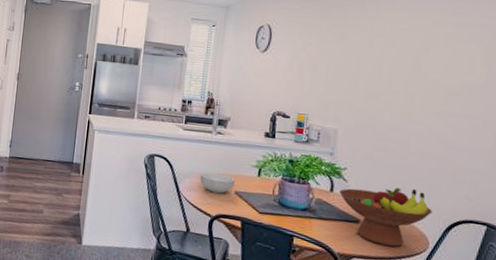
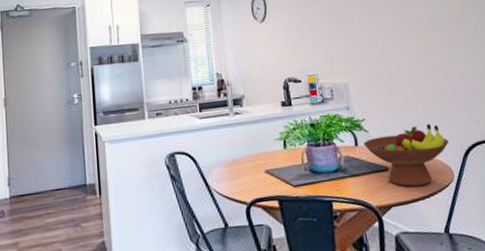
cereal bowl: present [200,172,236,194] -> none [227,155,264,178]

